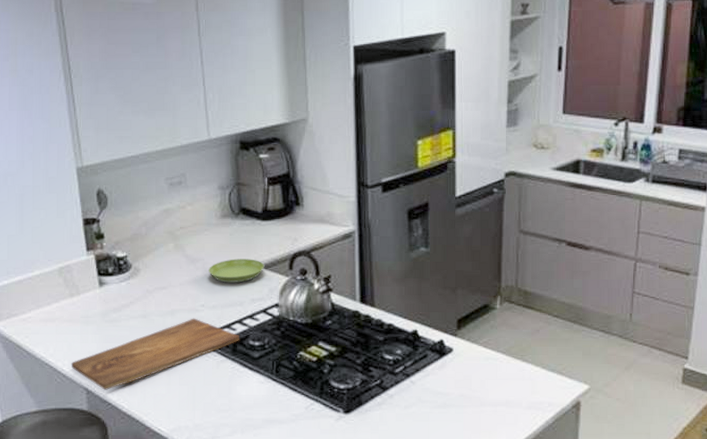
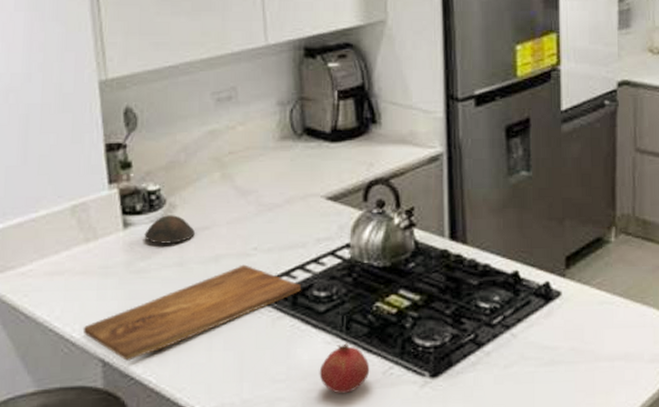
bowl: none [115,277,155,300] -> present [144,215,195,244]
saucer: present [209,259,265,283] -> none [263,189,333,219]
fruit: none [255,383,295,423] -> present [319,343,370,394]

